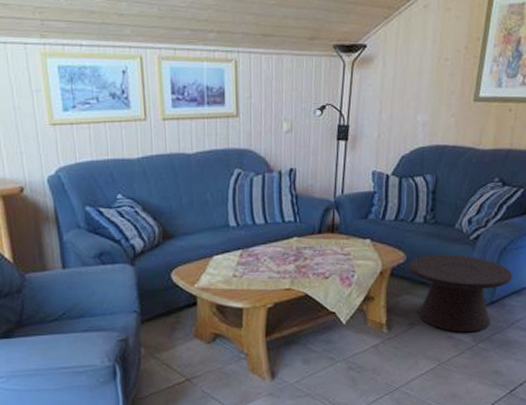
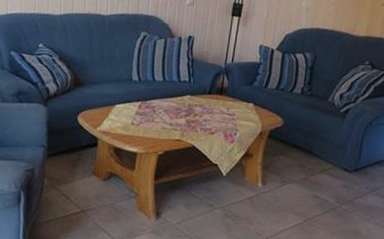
side table: present [409,254,513,333] -> none [285,122,377,195]

